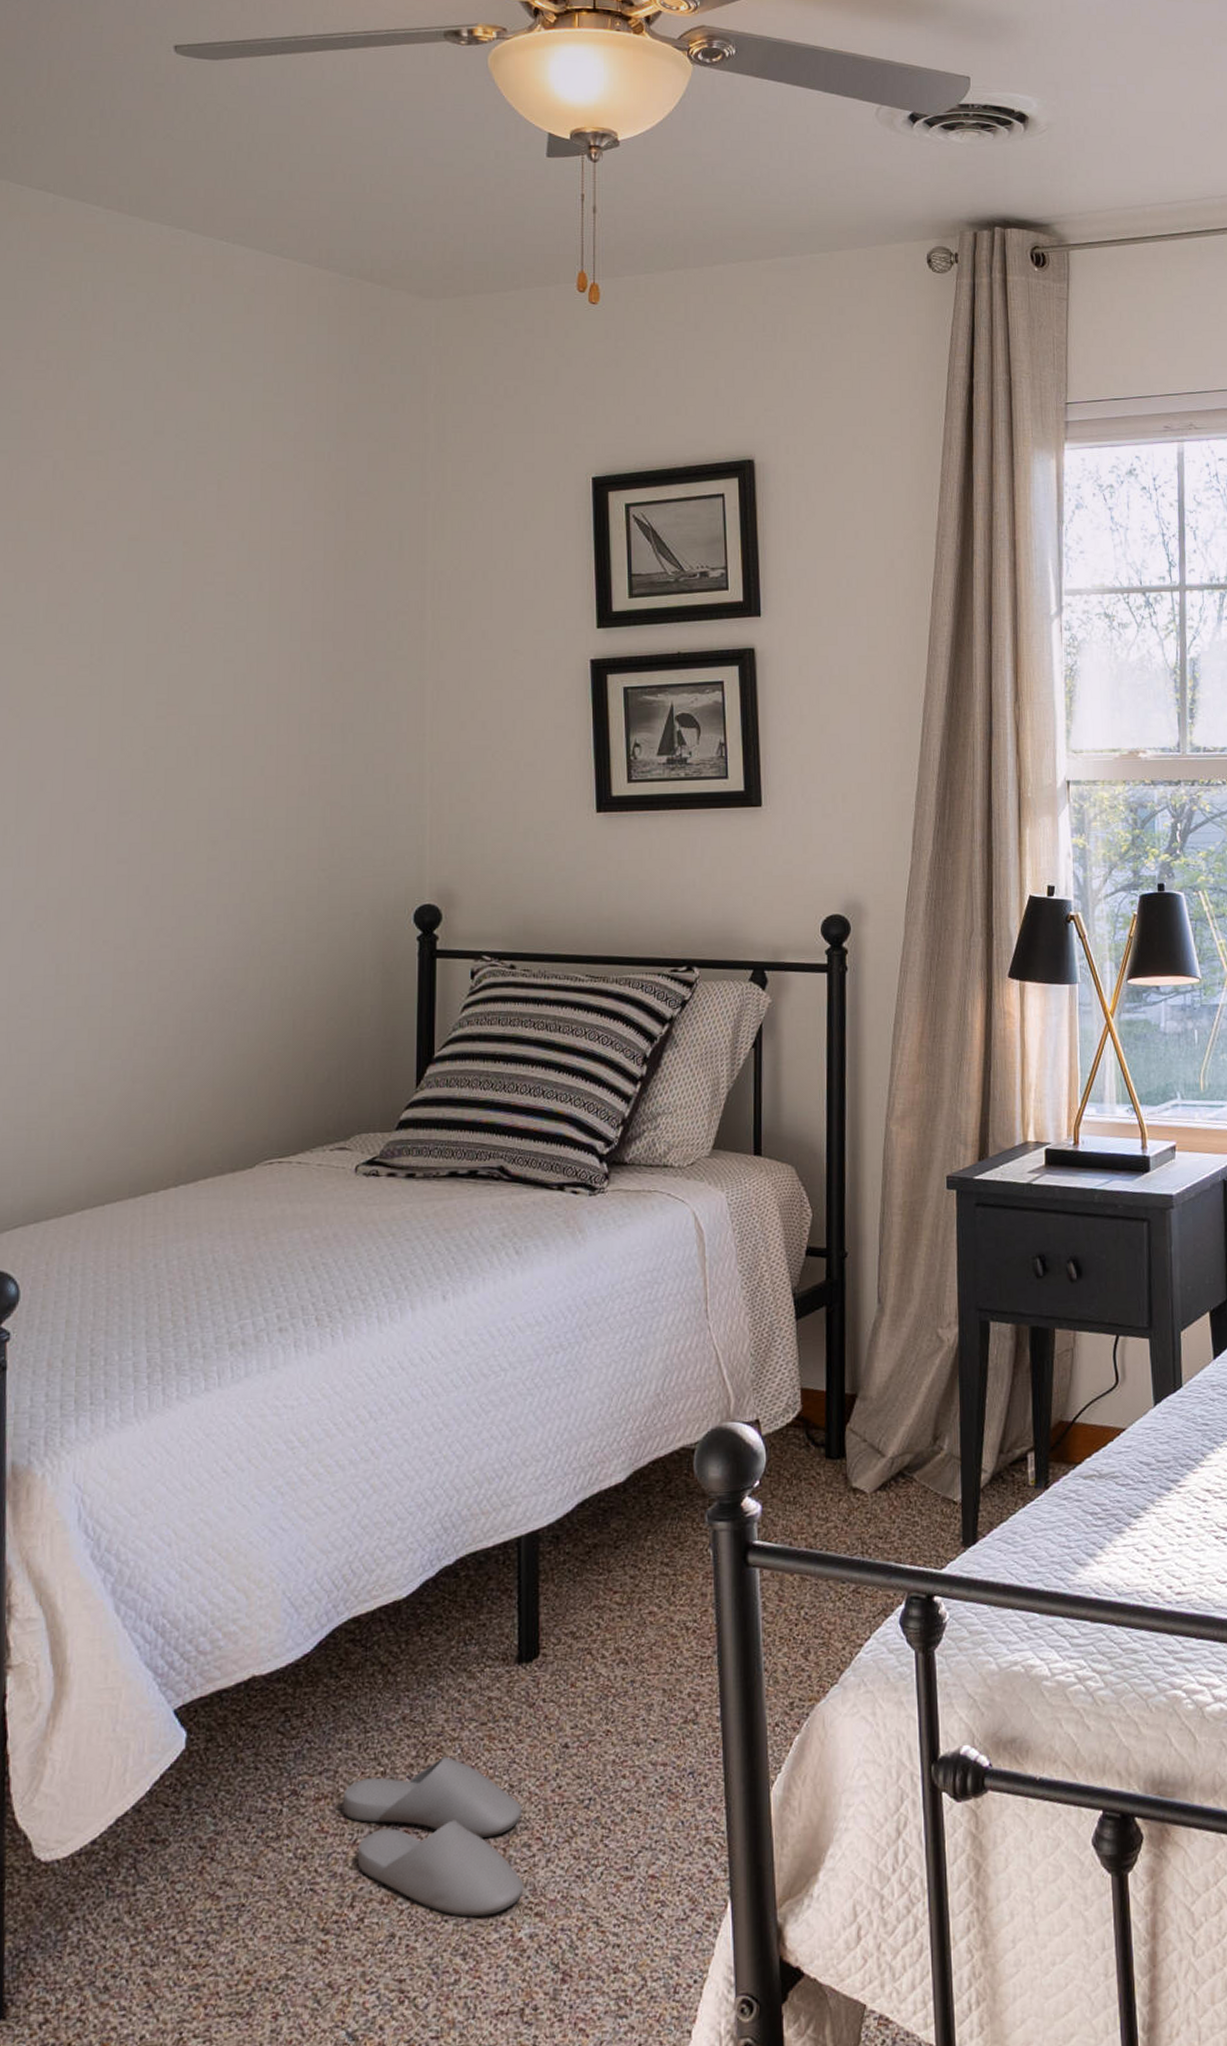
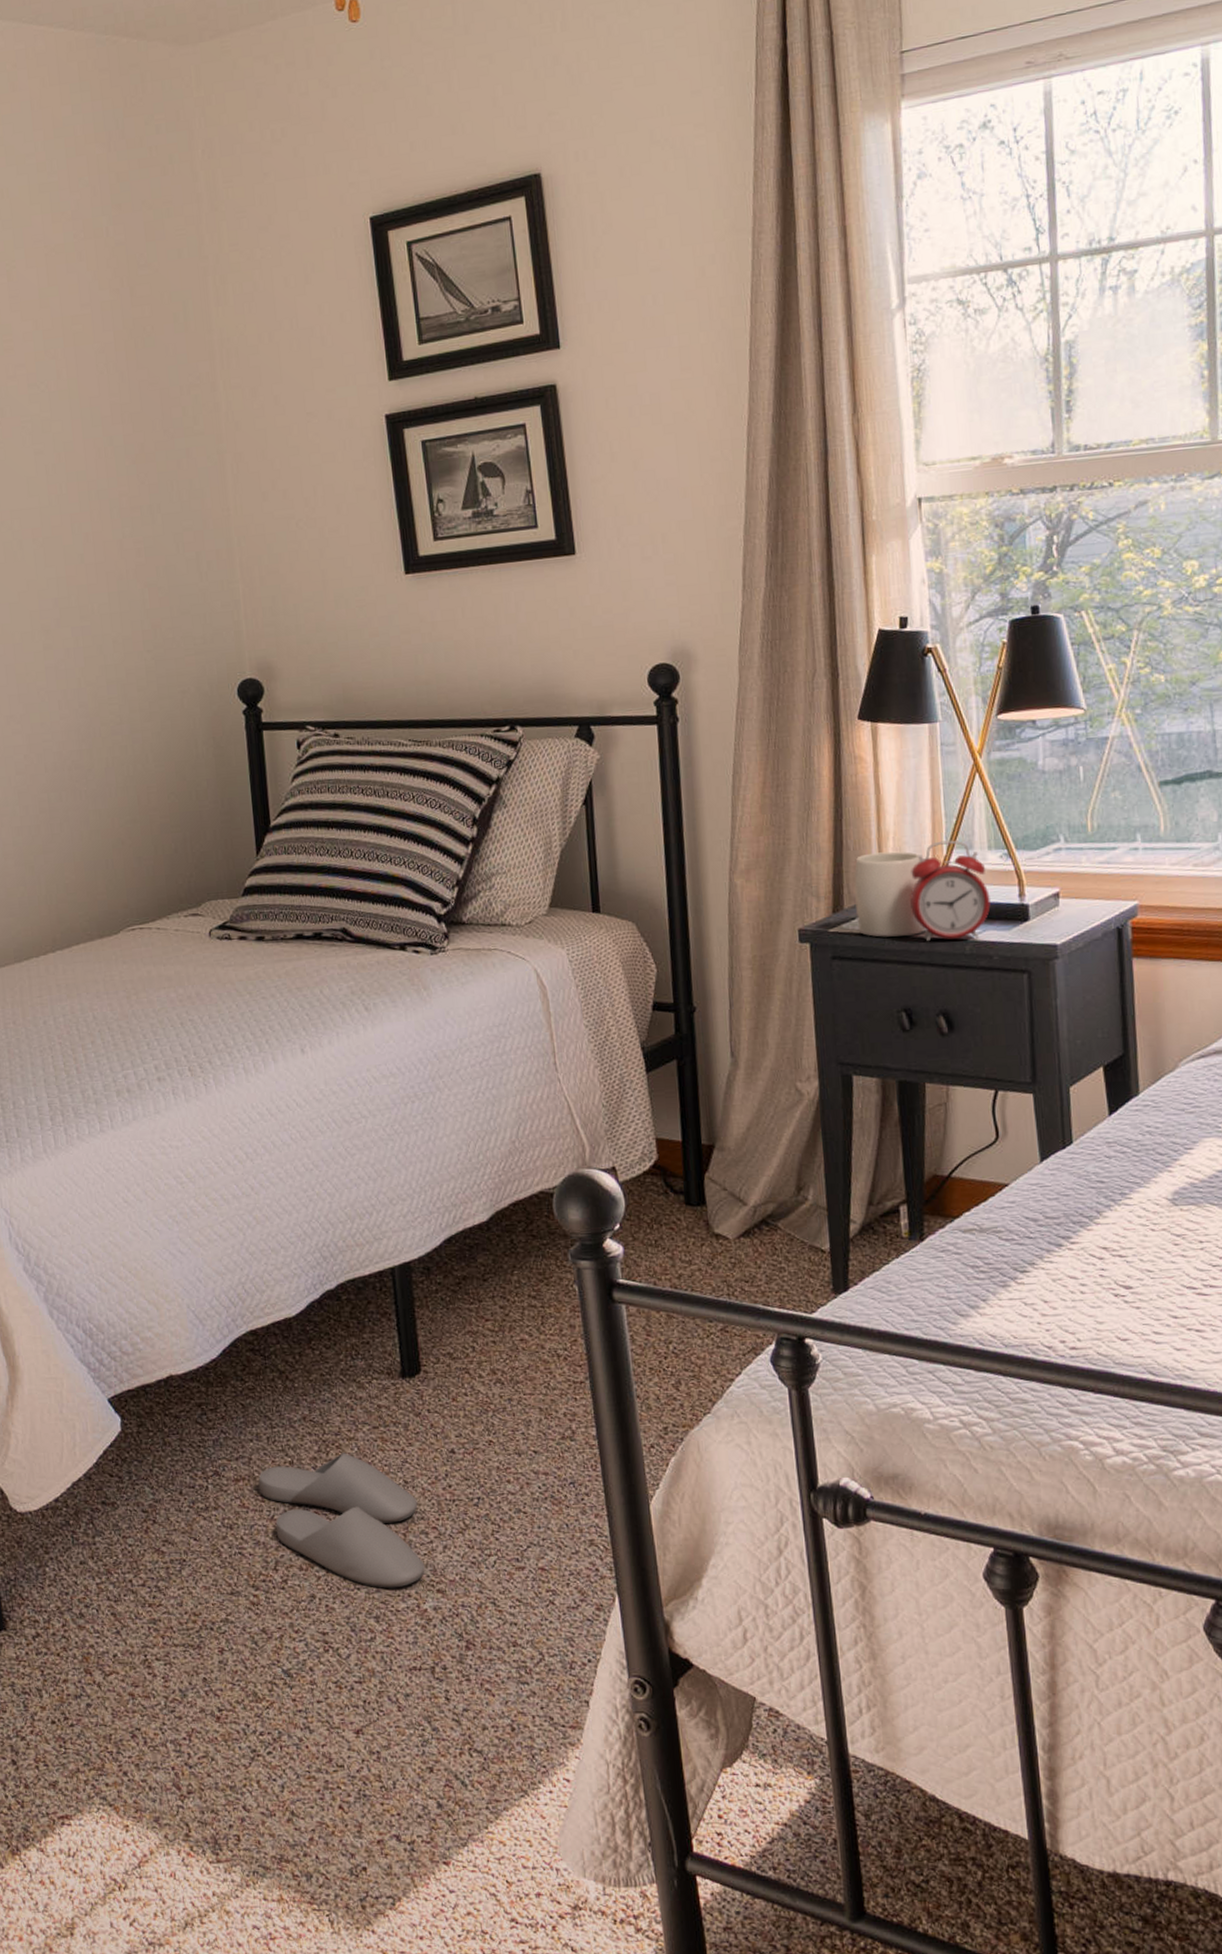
mug: none [998,1103,1060,1185] -> present [853,851,926,938]
alarm clock: none [1048,1094,1117,1191] -> present [910,840,991,942]

